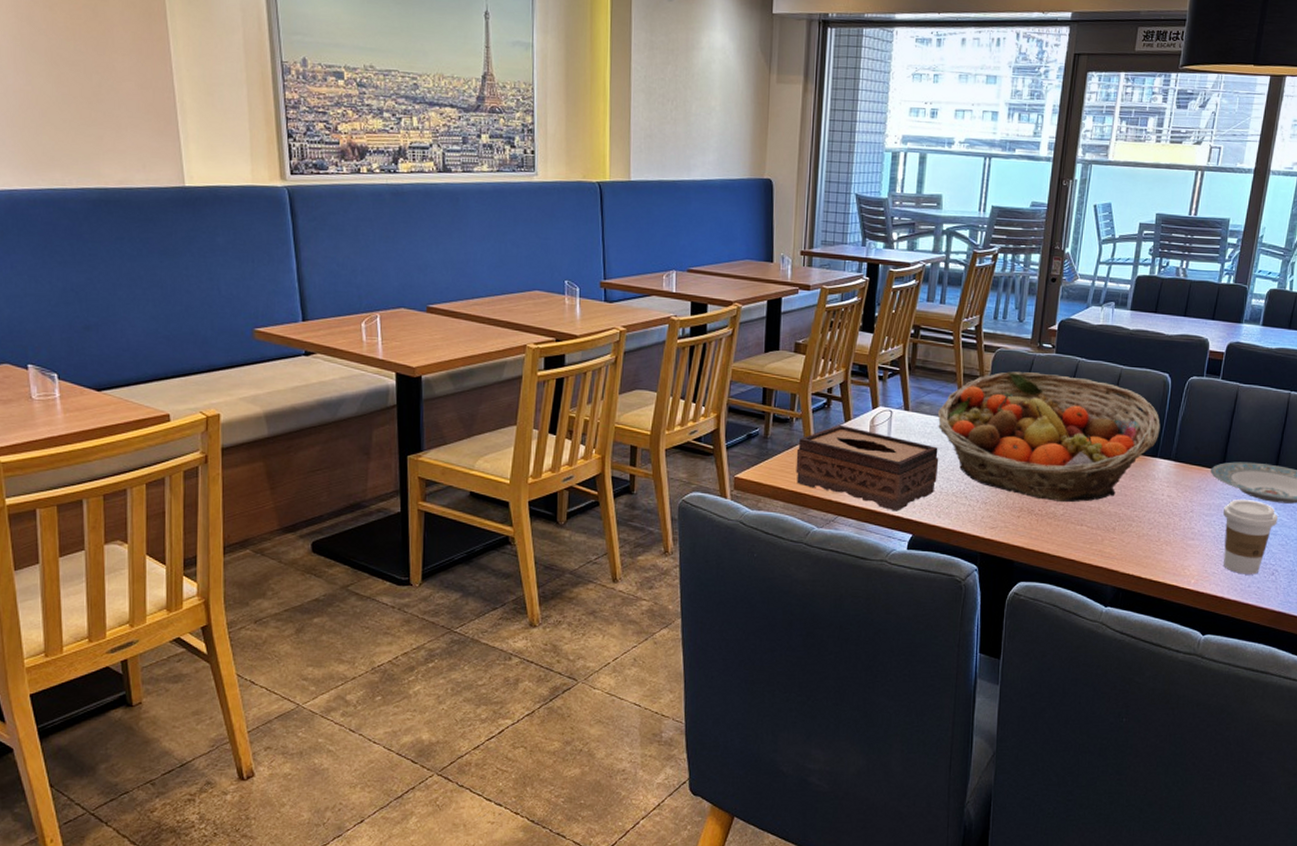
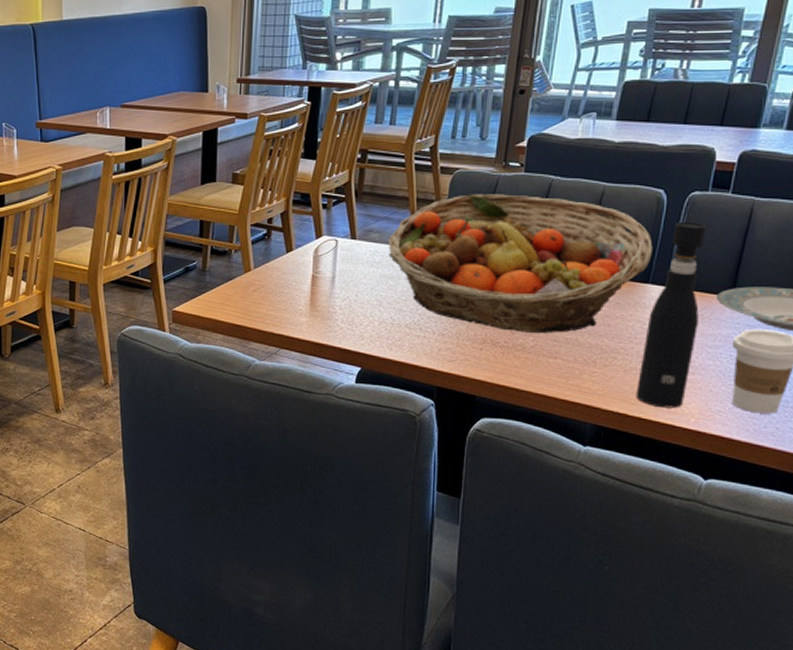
tissue box: present [796,424,939,512] -> none [235,255,390,344]
pepper grinder: none [1147,402,1203,571] -> present [635,221,707,408]

